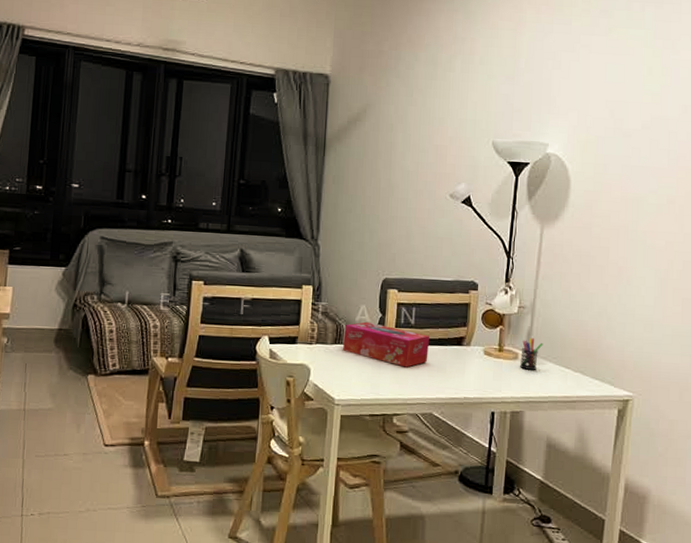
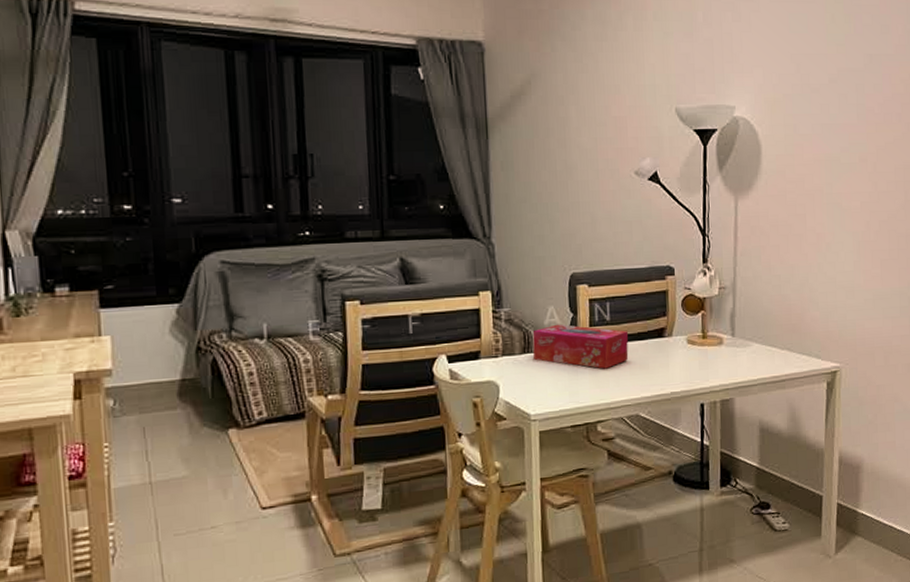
pen holder: present [520,338,543,370] -> none [725,320,748,354]

